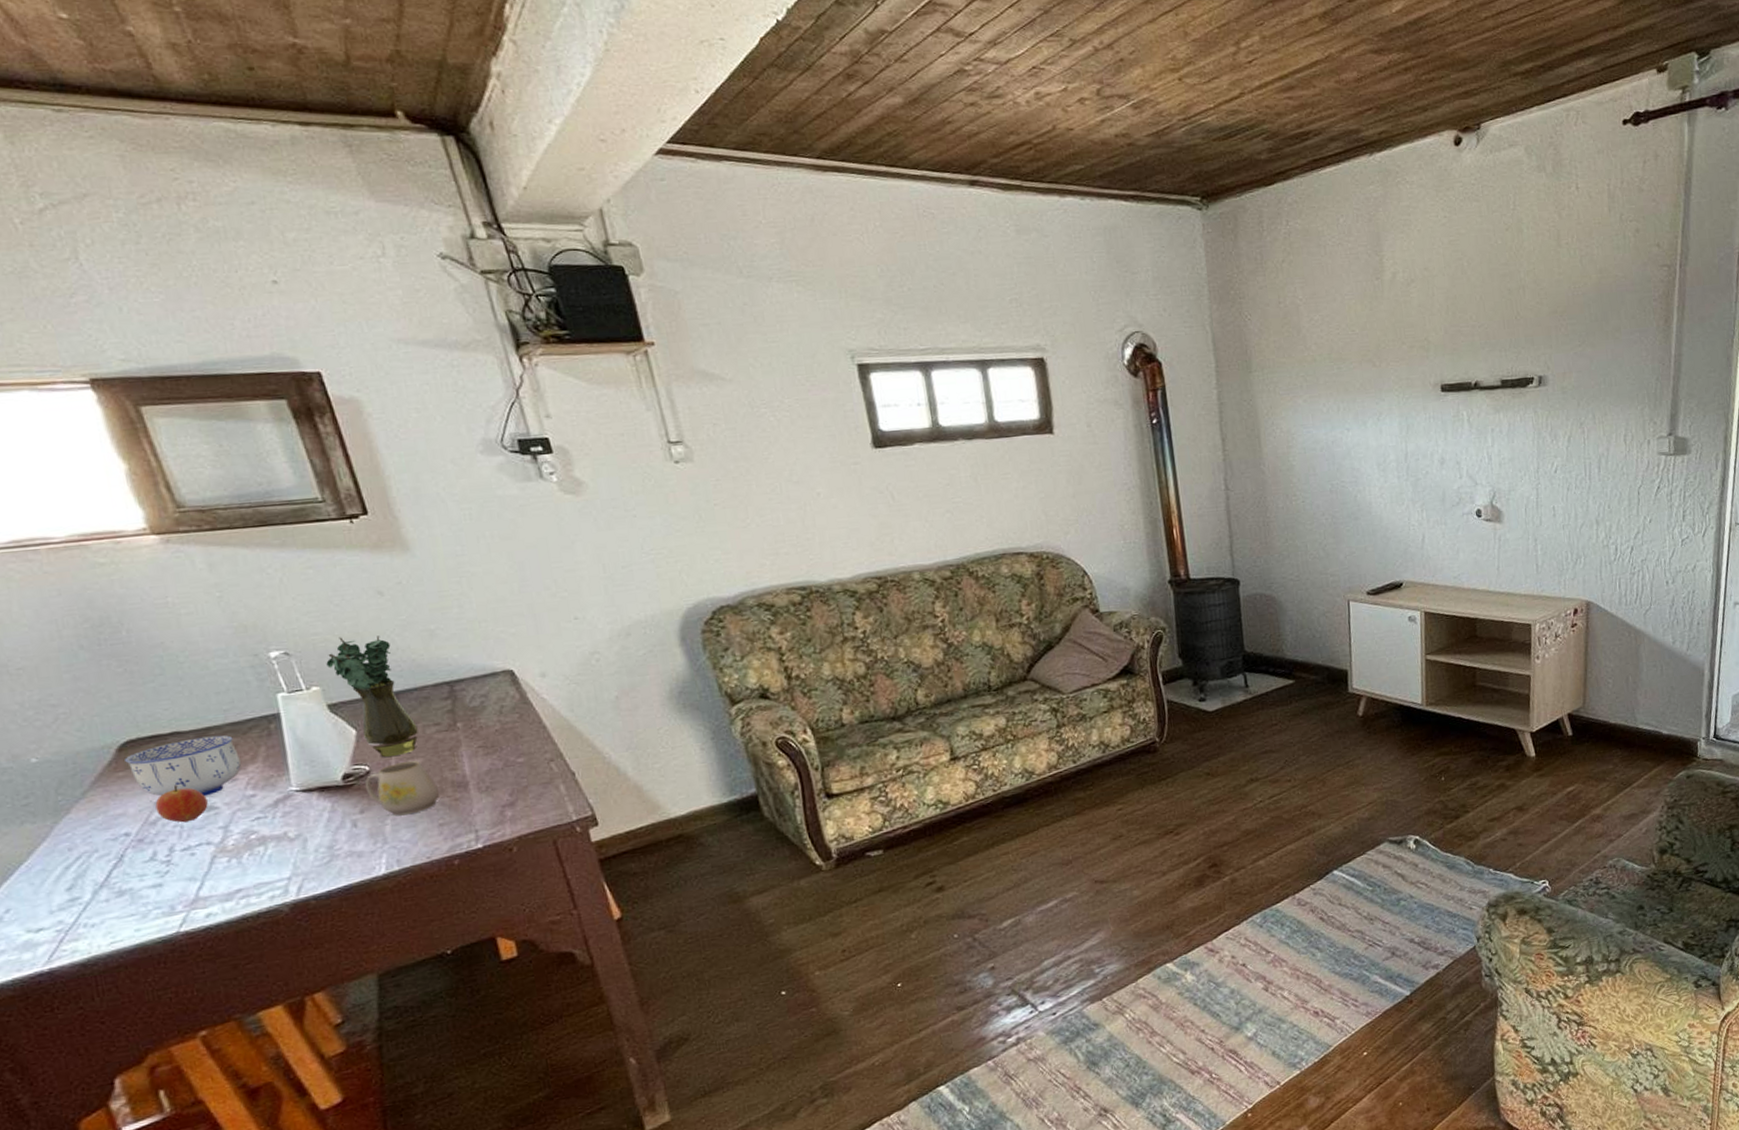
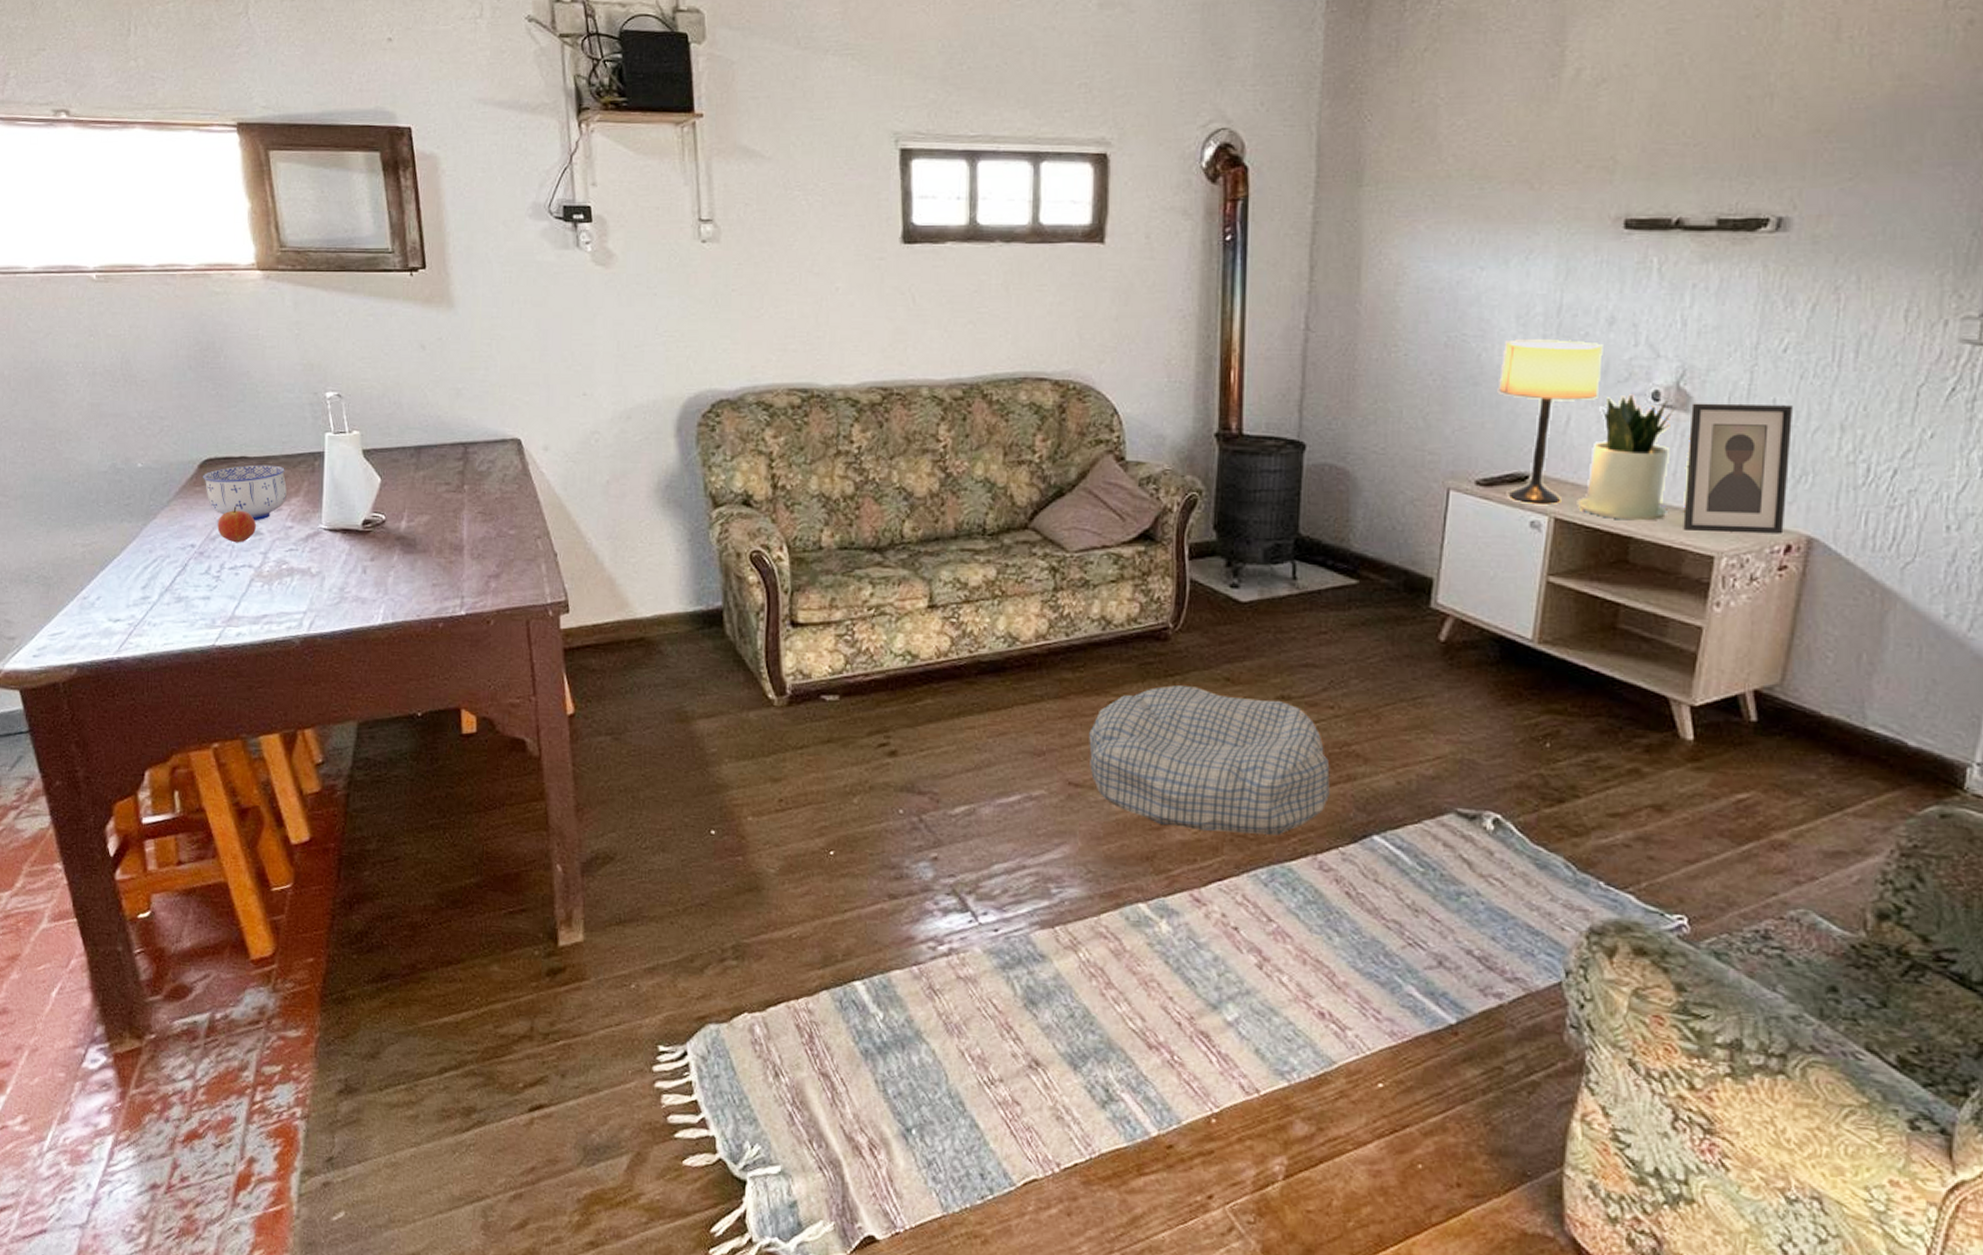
vase: present [326,635,419,758] -> none [368,385,431,510]
mug: present [364,761,440,816] -> none [379,517,439,570]
dog bed: none [1105,782,1298,899] -> present [1089,684,1330,835]
table lamp: none [1373,479,1441,604] -> present [1499,341,1601,504]
planter: none [1438,515,1498,607] -> present [1578,396,1676,521]
picture frame: none [1502,510,1572,609] -> present [1683,403,1792,534]

